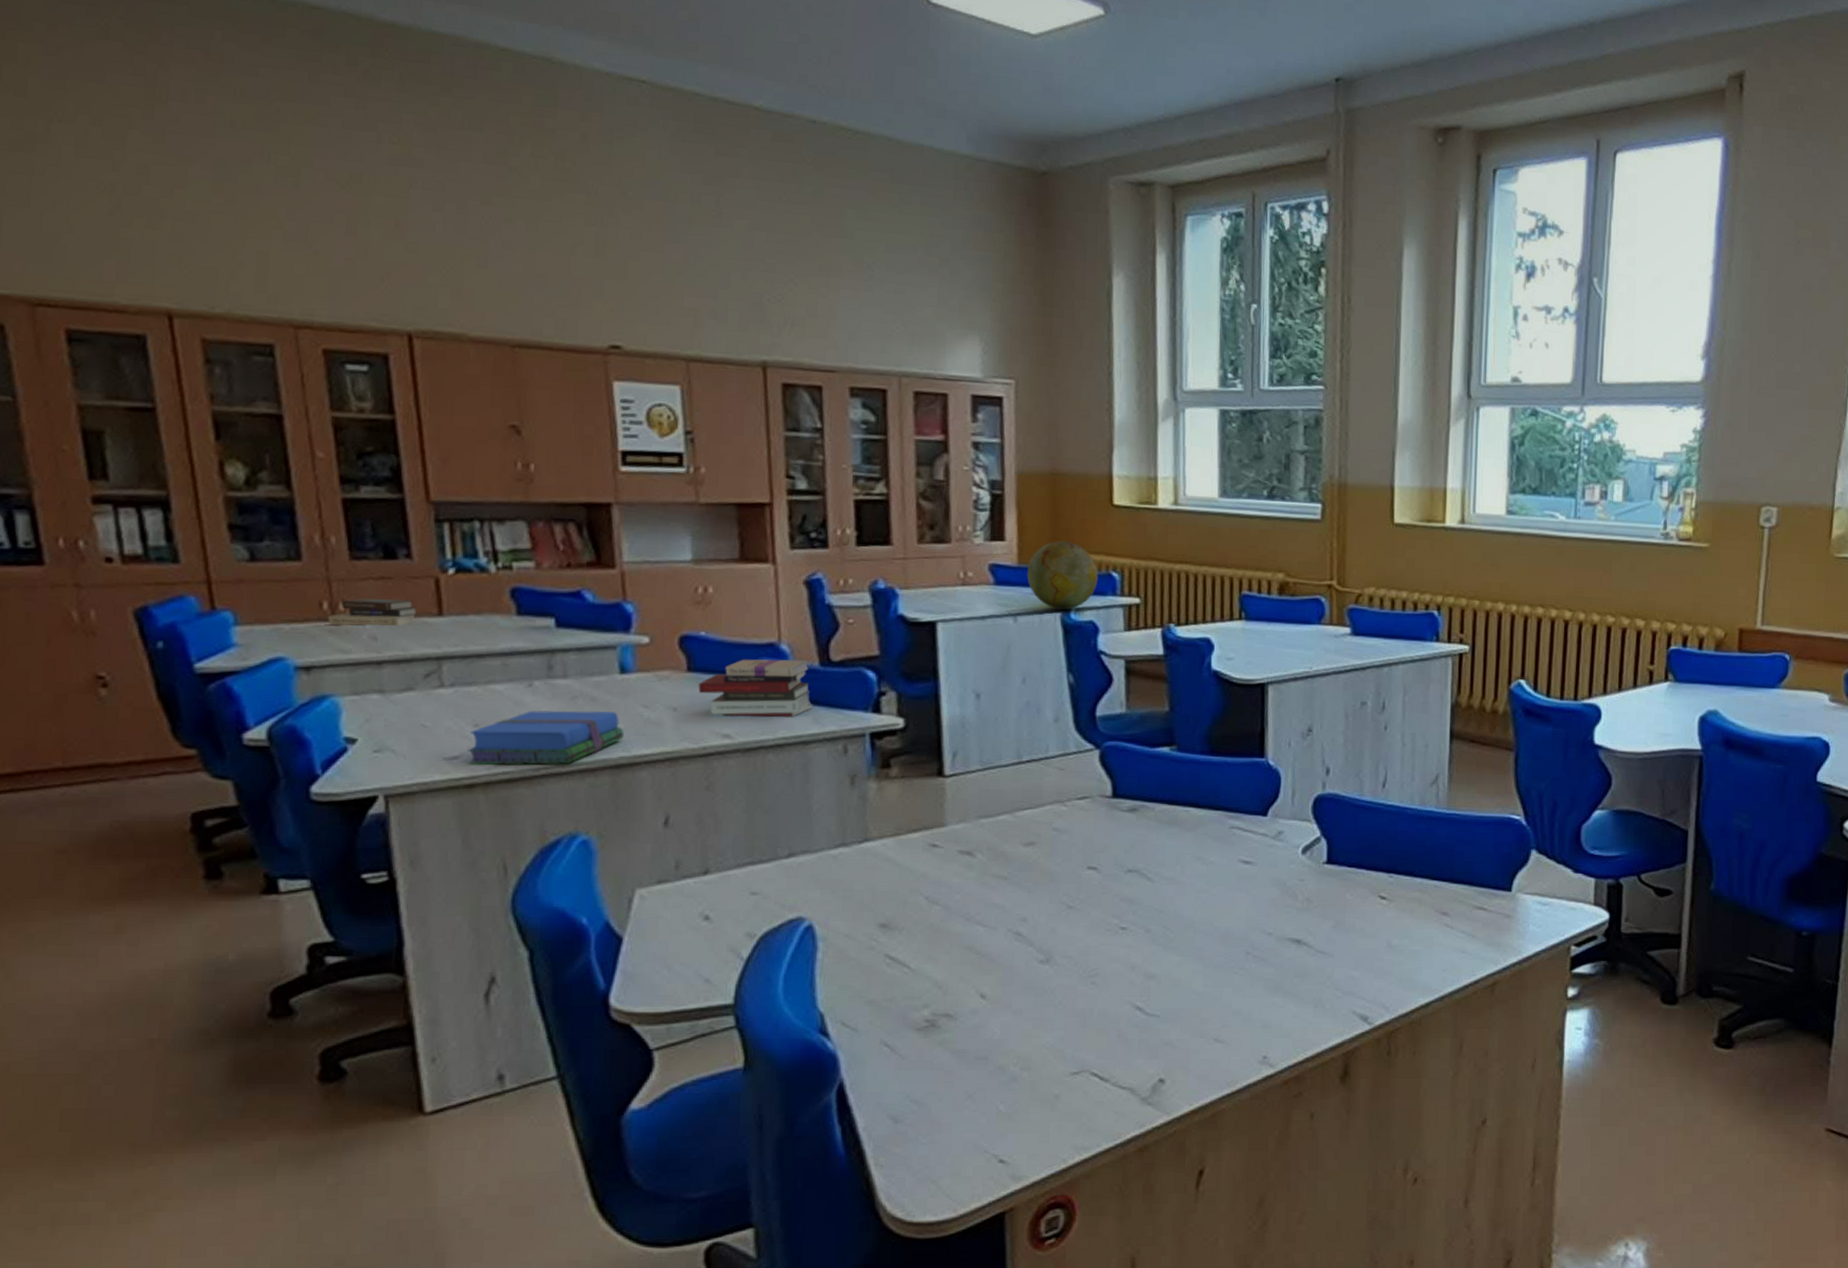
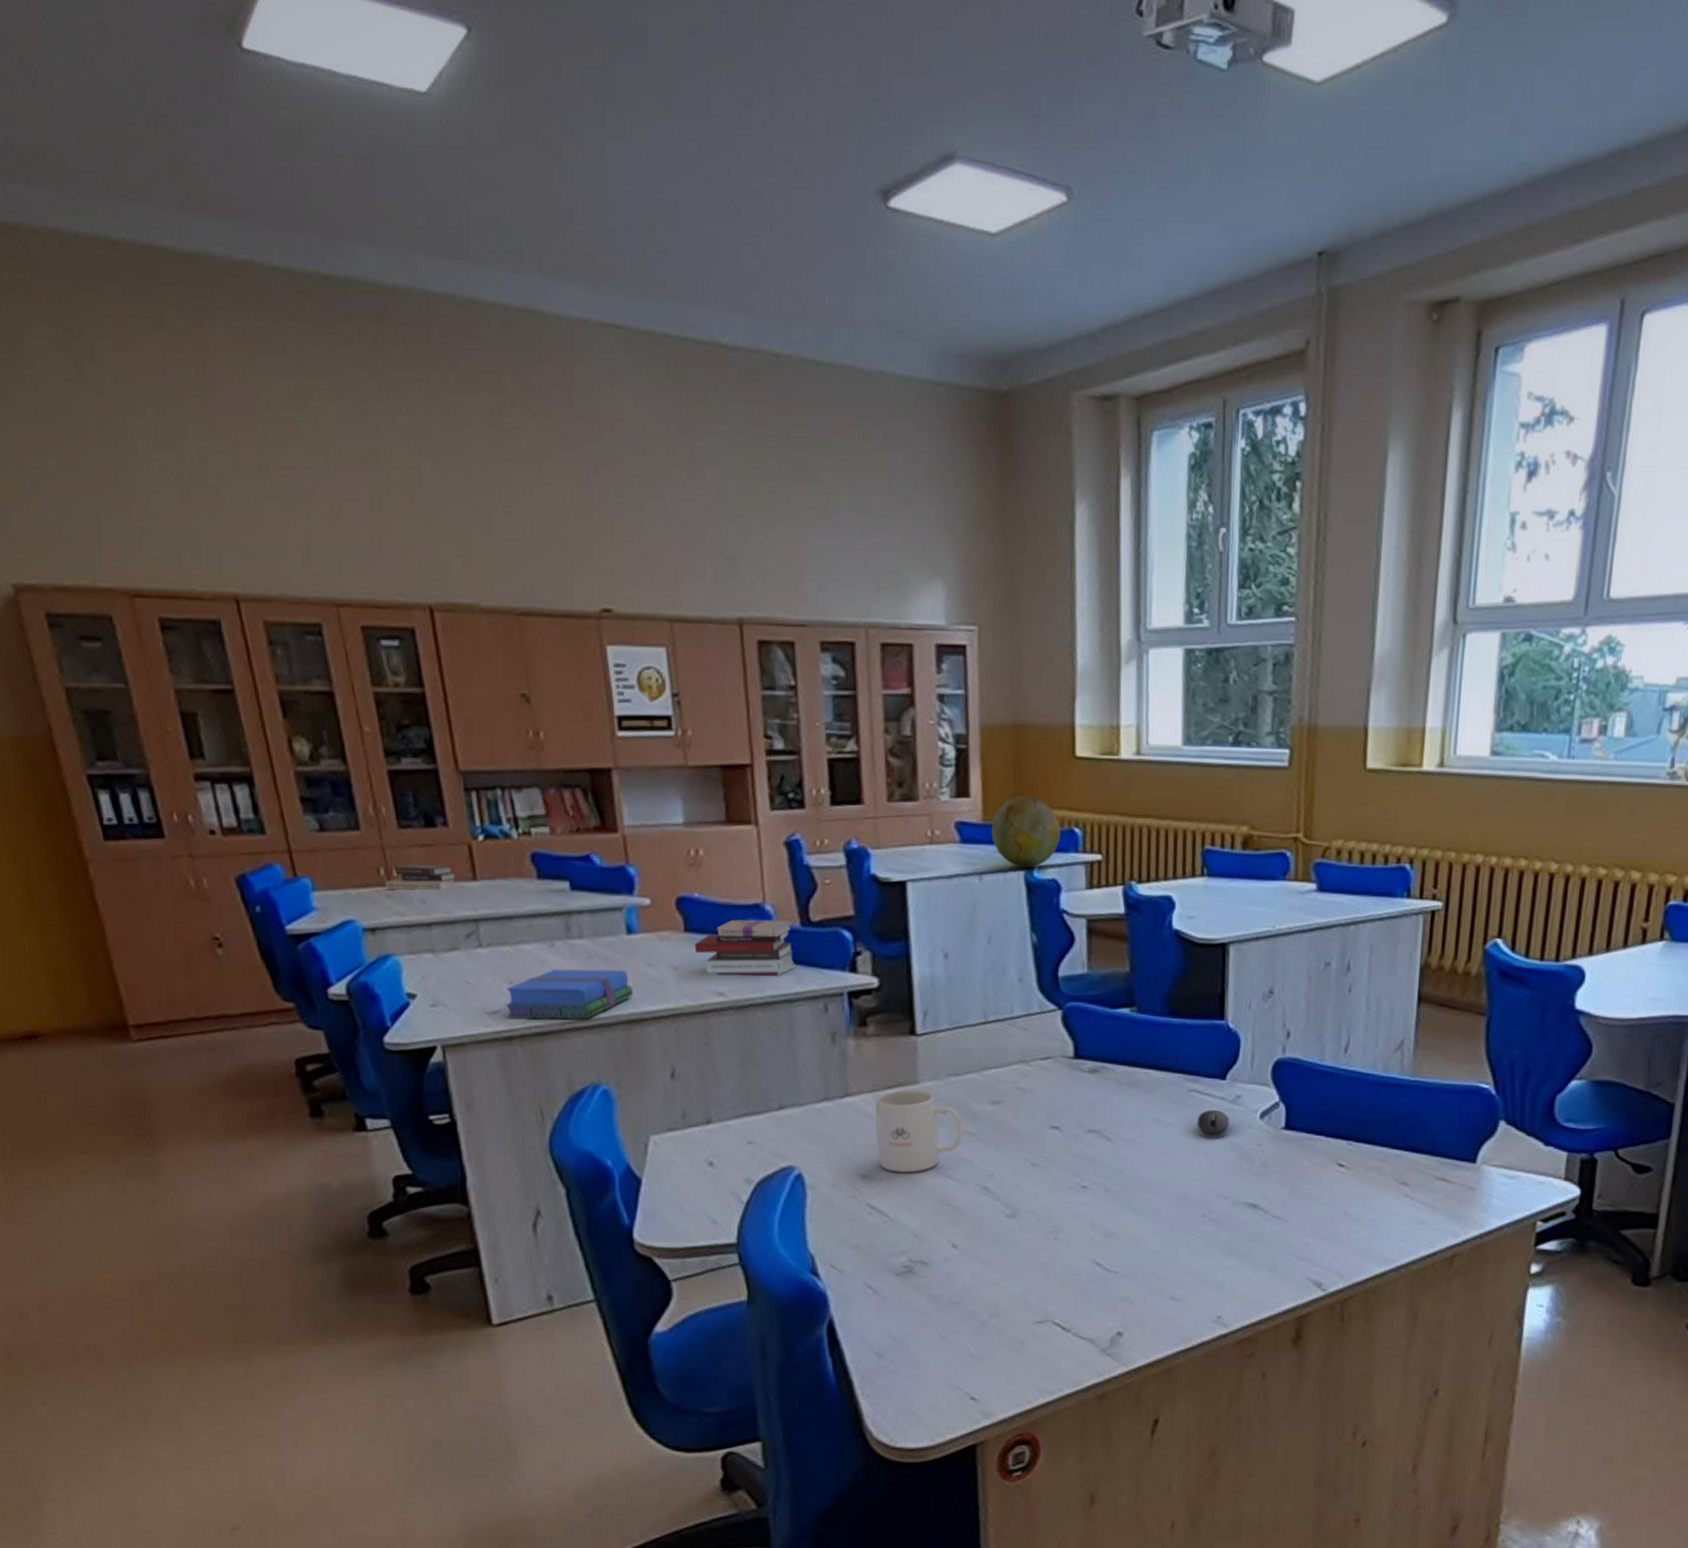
mug: none [896,833,994,920] -> present [874,1089,963,1173]
computer mouse: none [1239,847,1272,874] -> present [1197,1110,1230,1138]

